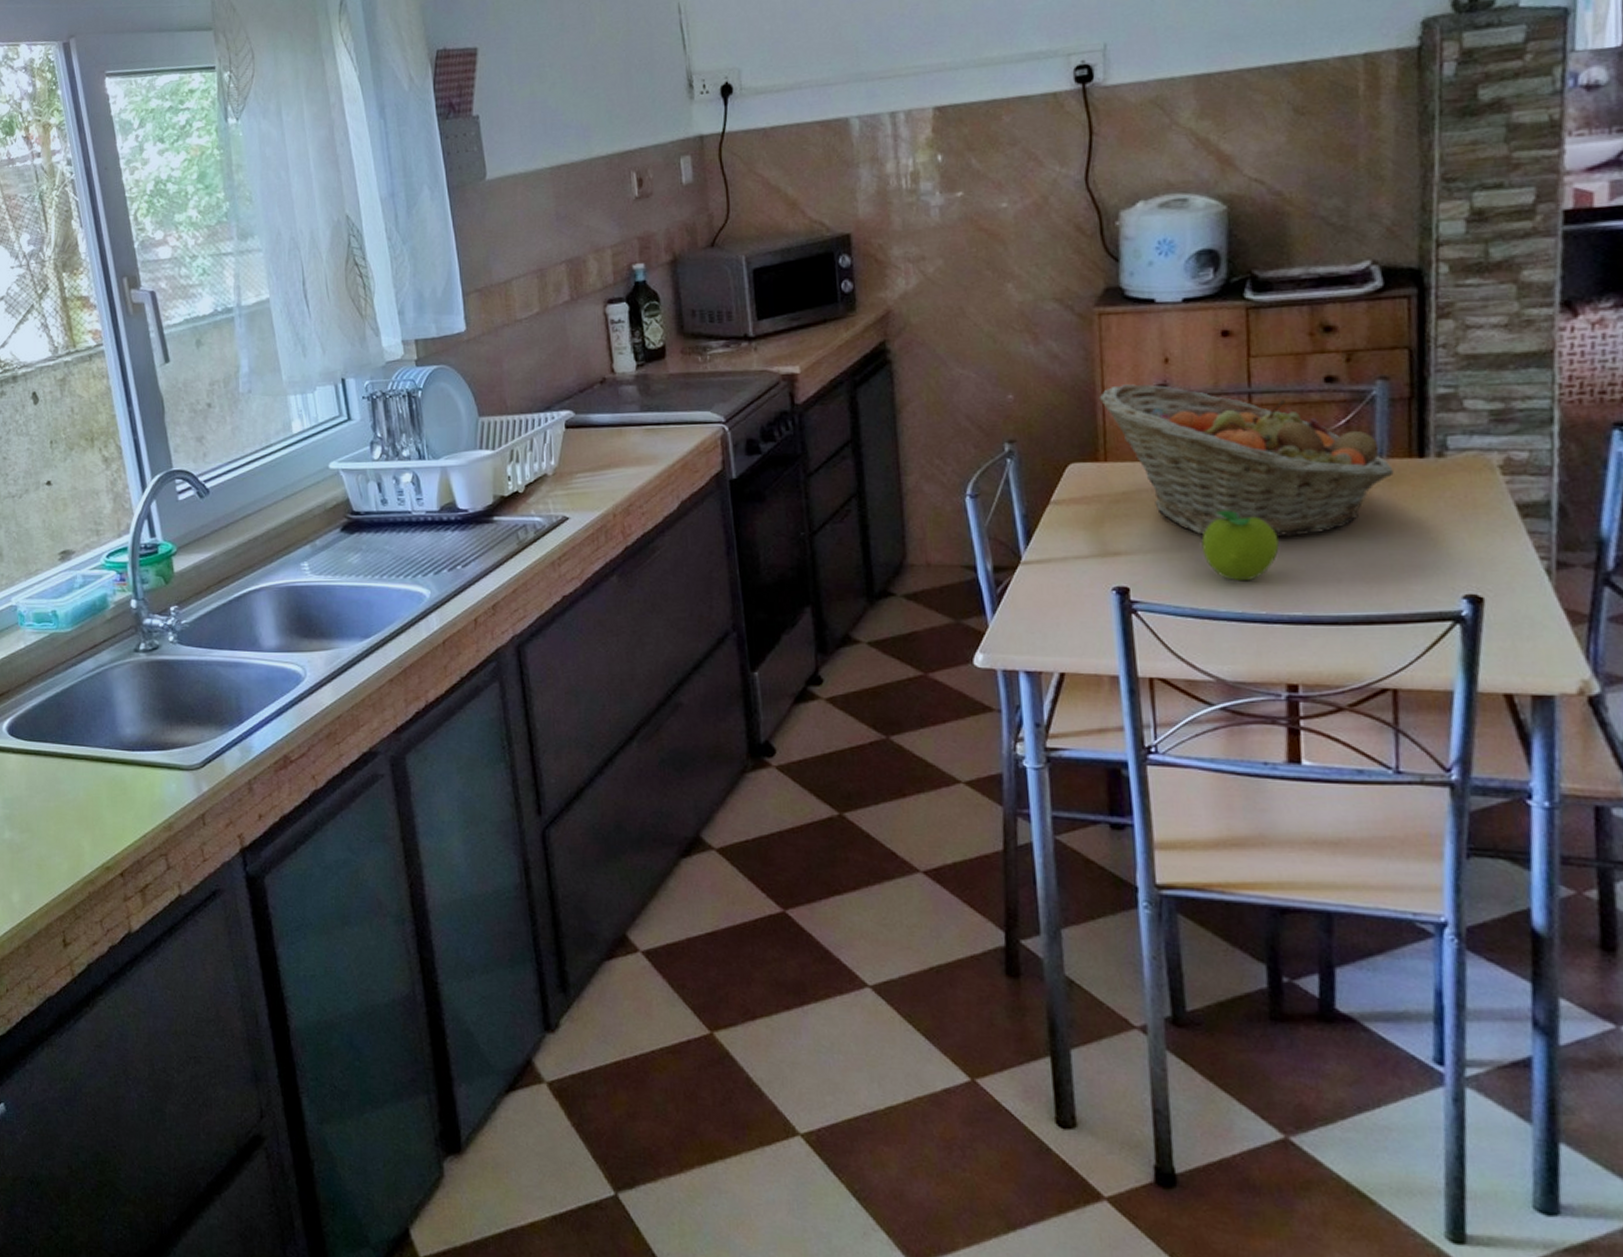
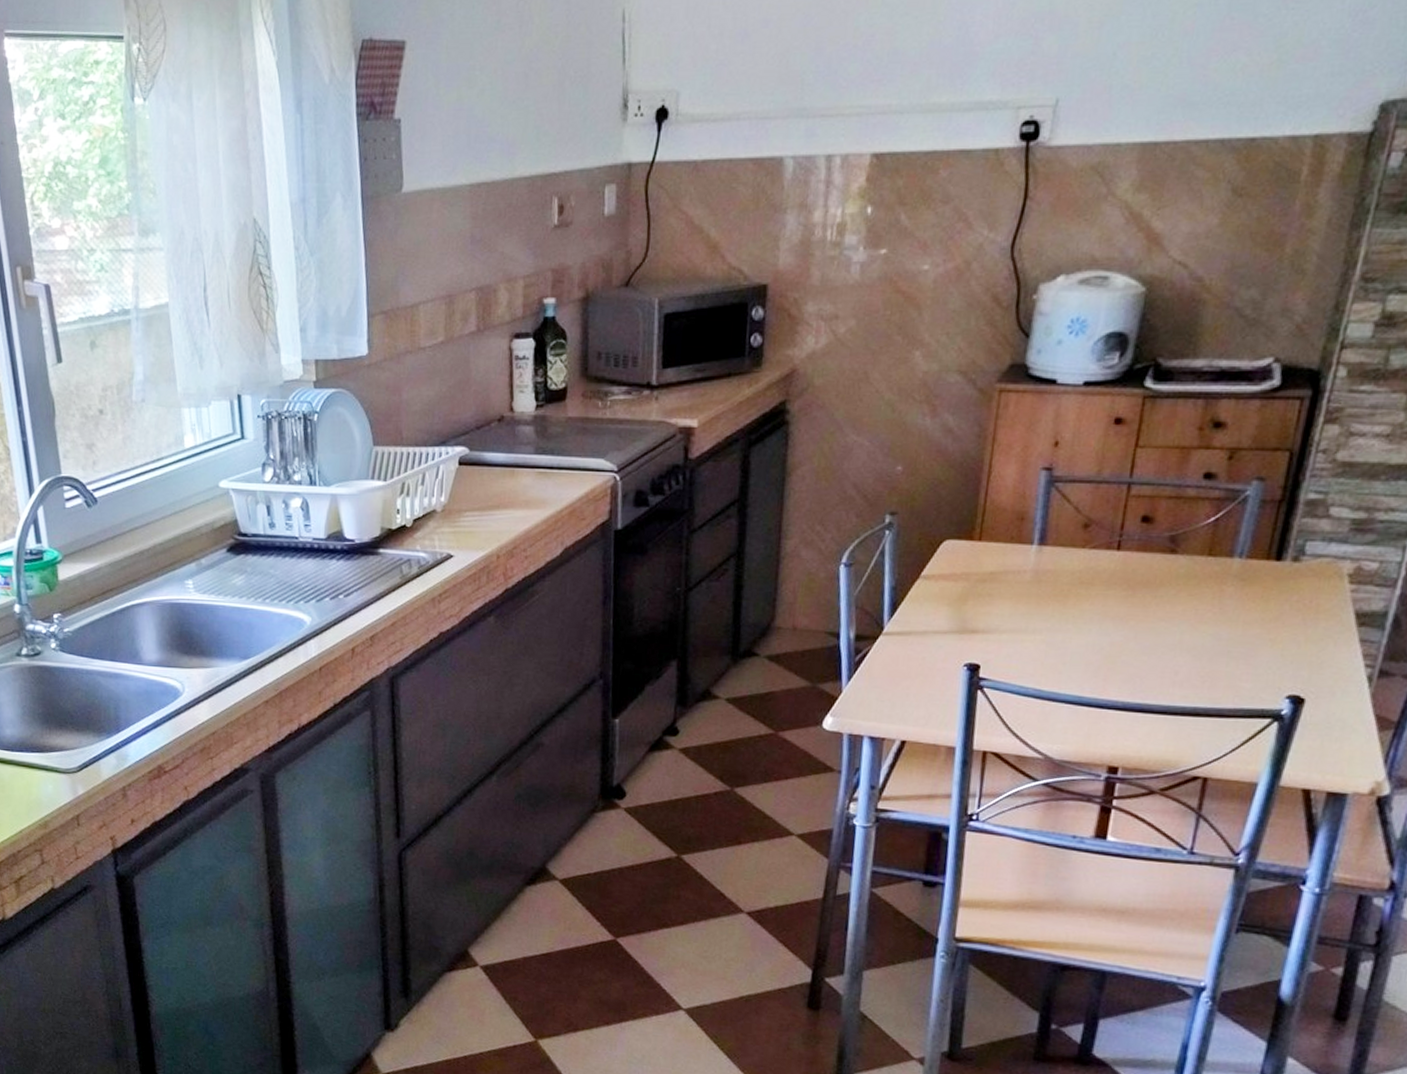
fruit basket: present [1099,384,1394,537] -> none [984,465,1250,628]
fruit: present [1201,510,1279,582] -> none [1055,597,1128,667]

